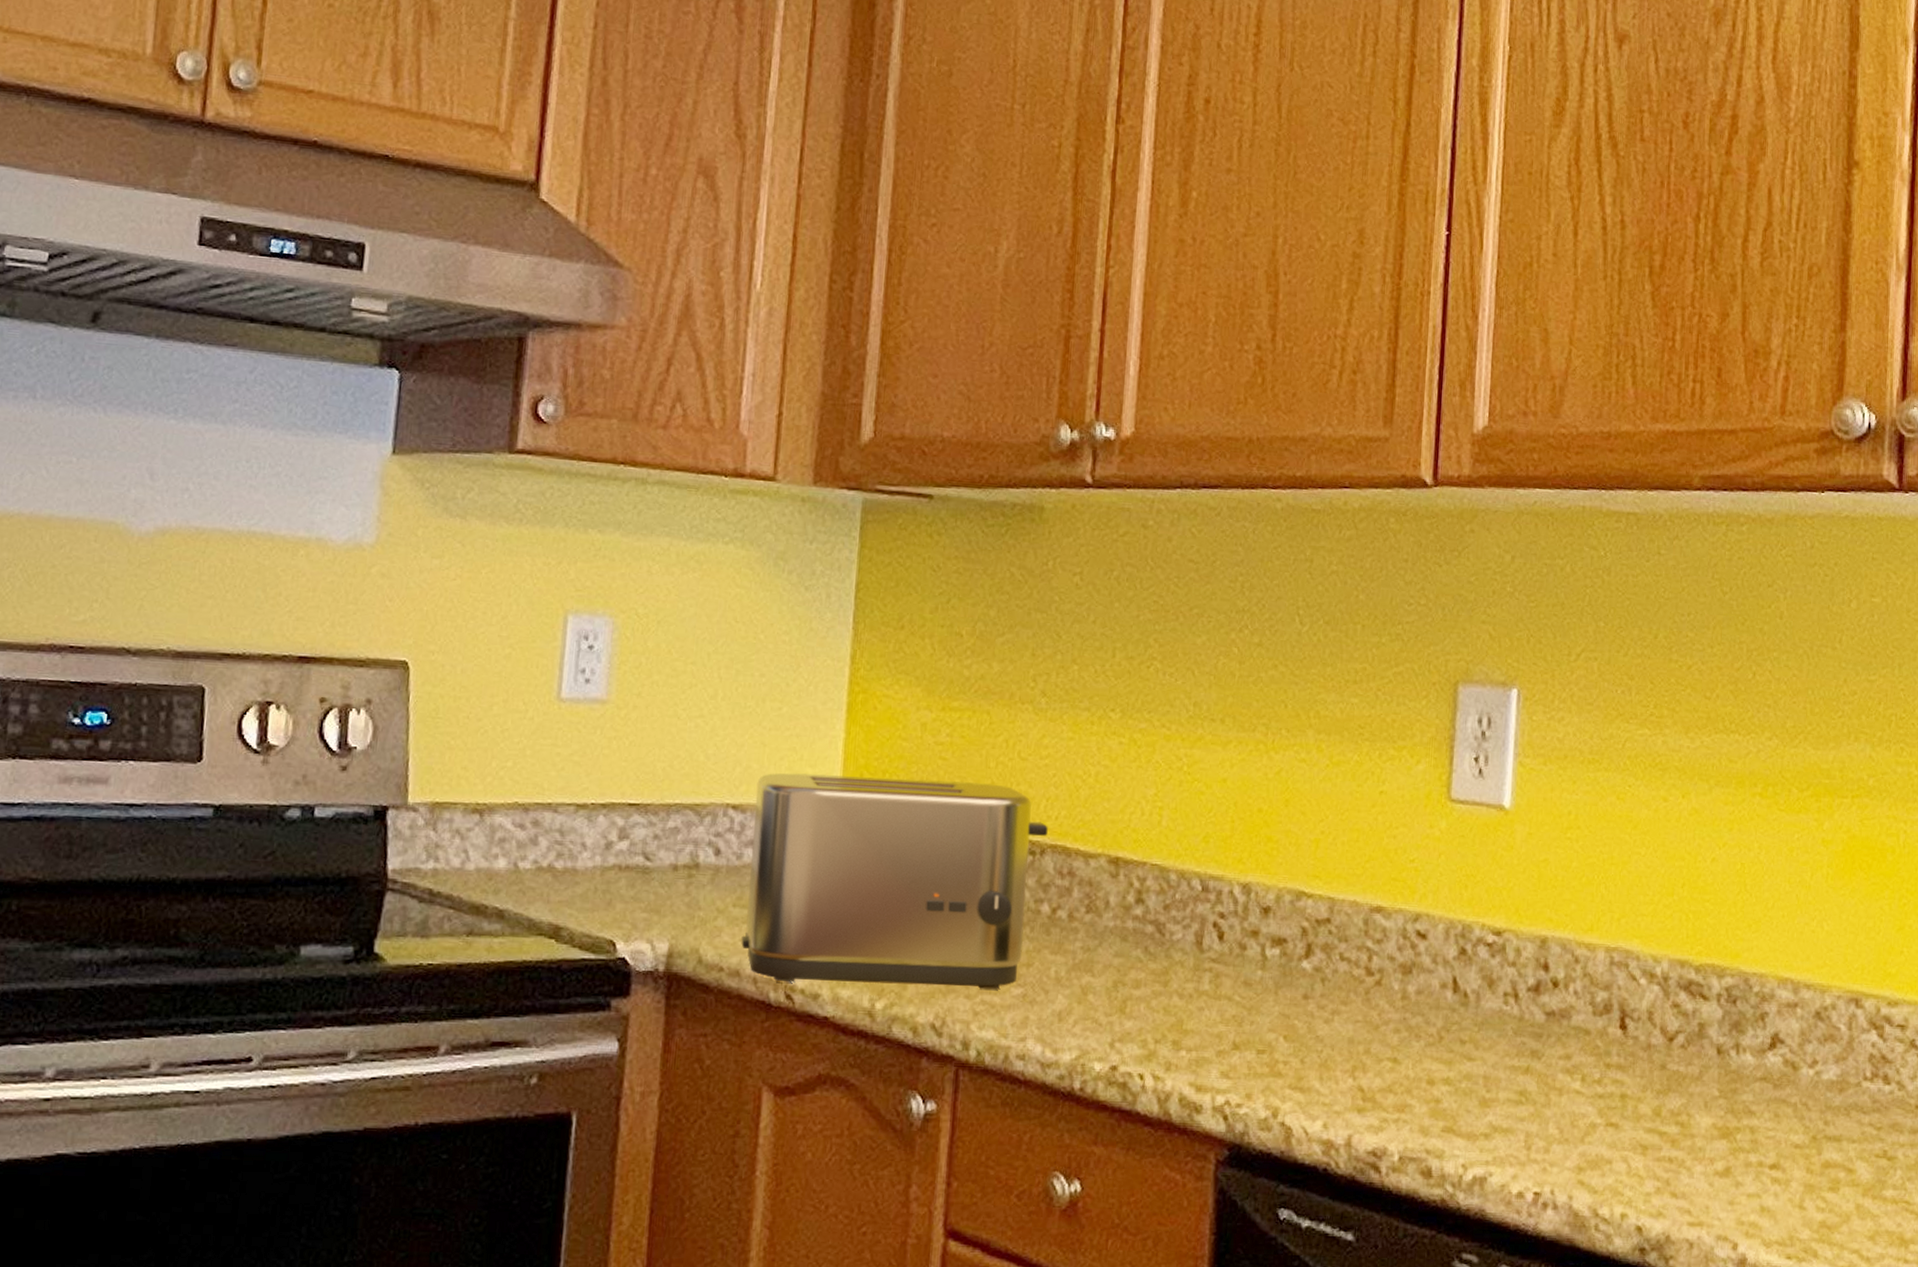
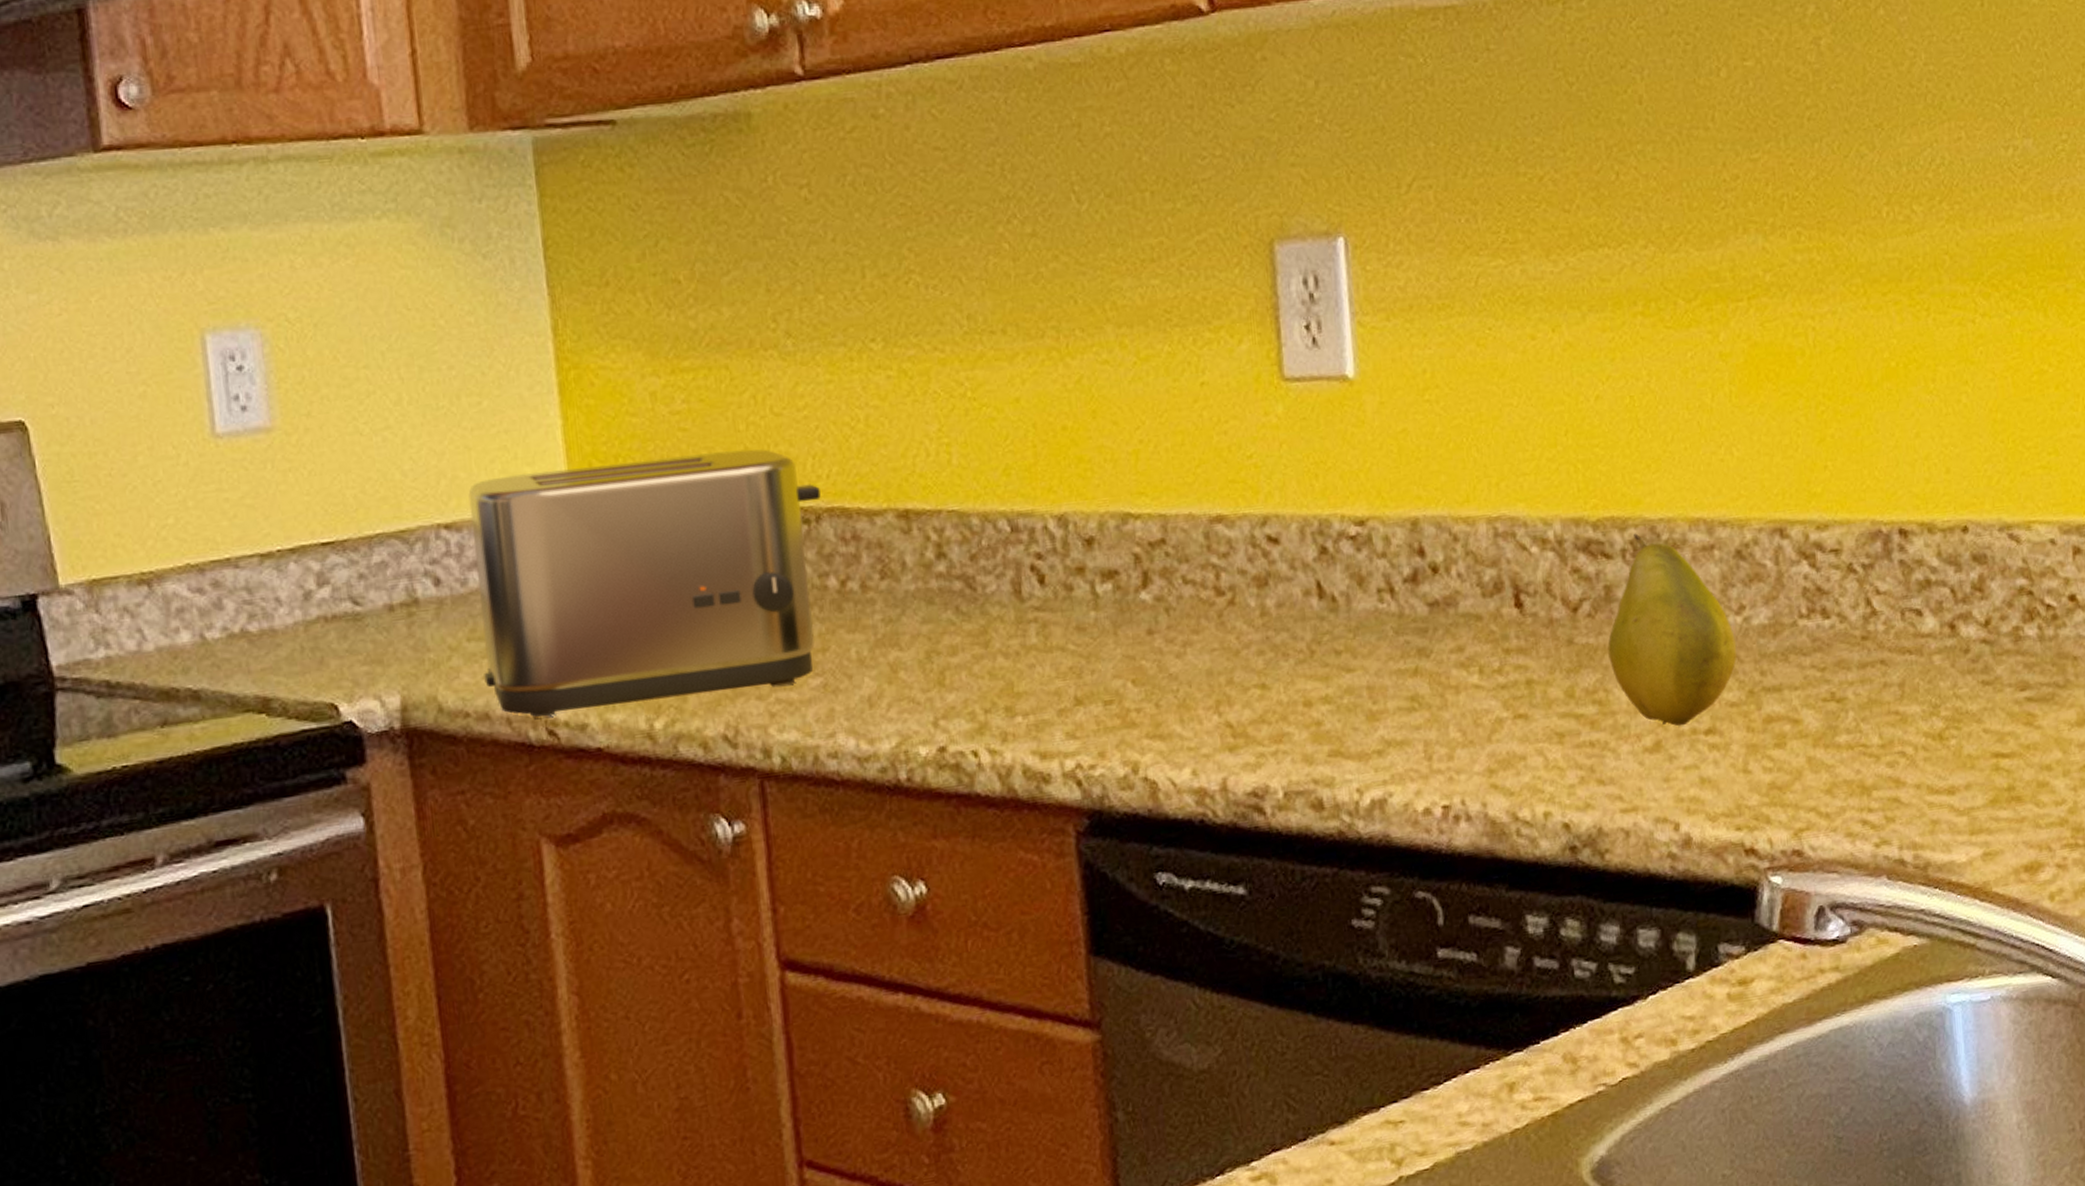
fruit: none [1694,982,1807,1158] -> present [1607,533,1737,726]

